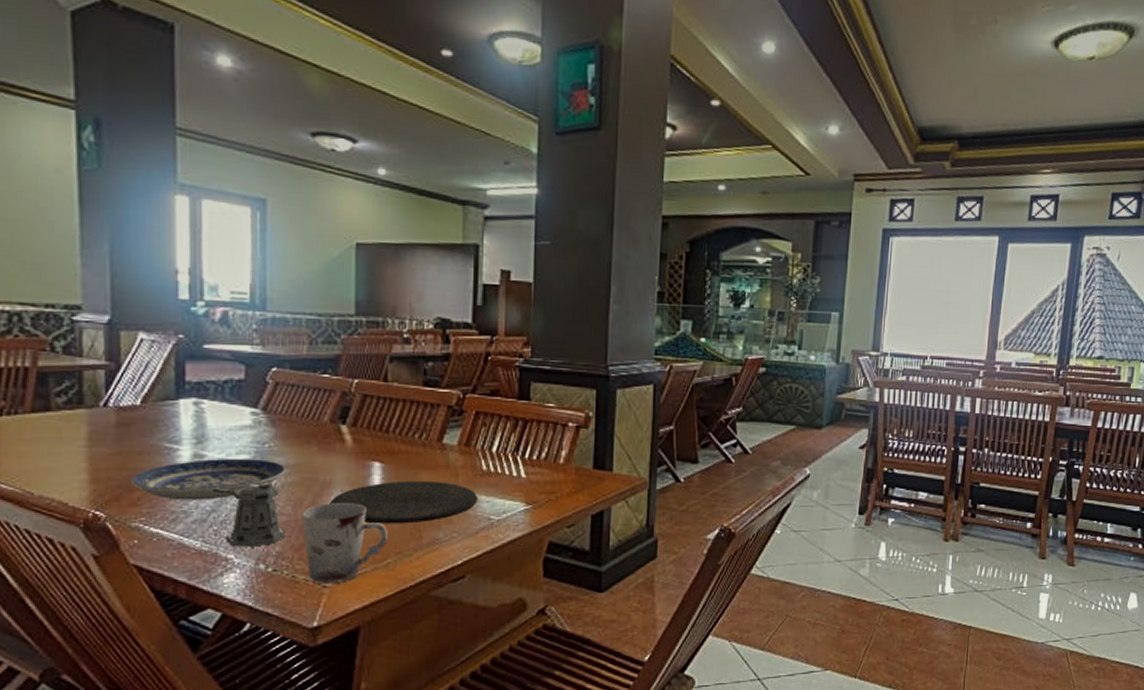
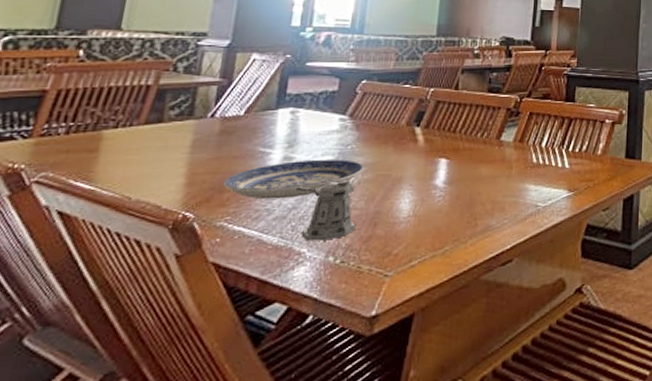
cup: present [301,503,387,584] -> none [372,196,447,273]
plate: present [330,481,479,524] -> none [399,174,528,215]

